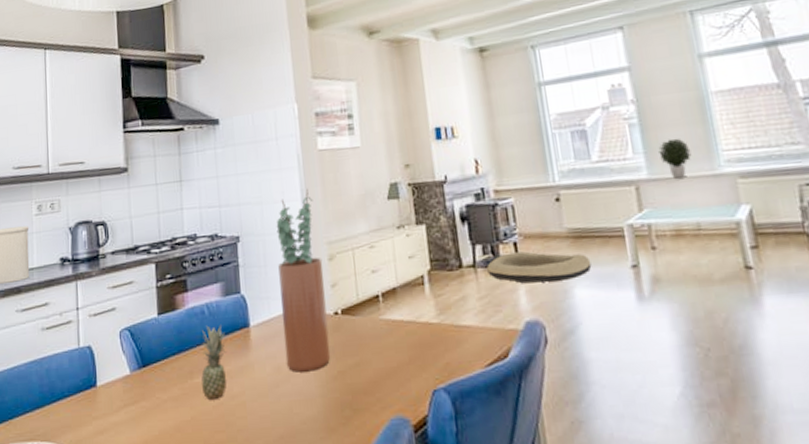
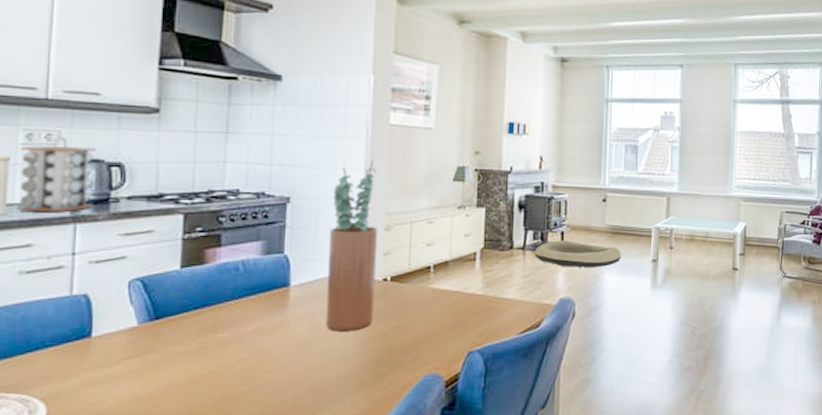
spice rack: none [34,204,88,274] -> present [17,136,96,213]
fruit: present [201,324,227,400] -> none [225,282,262,354]
potted plant: present [659,139,692,180] -> none [690,163,713,197]

